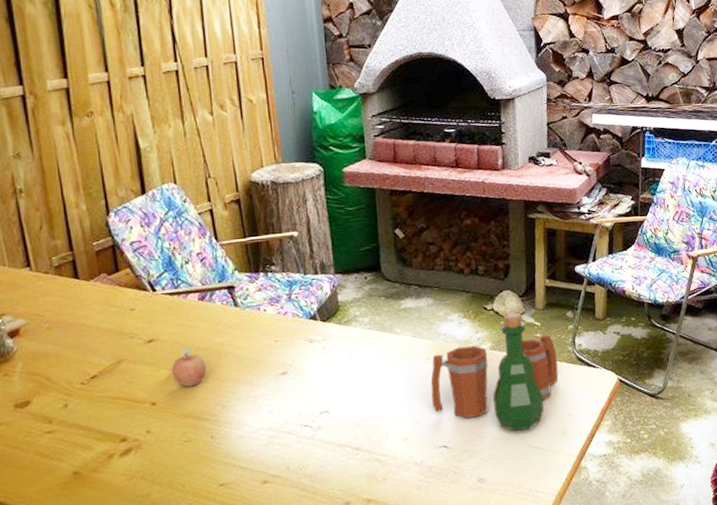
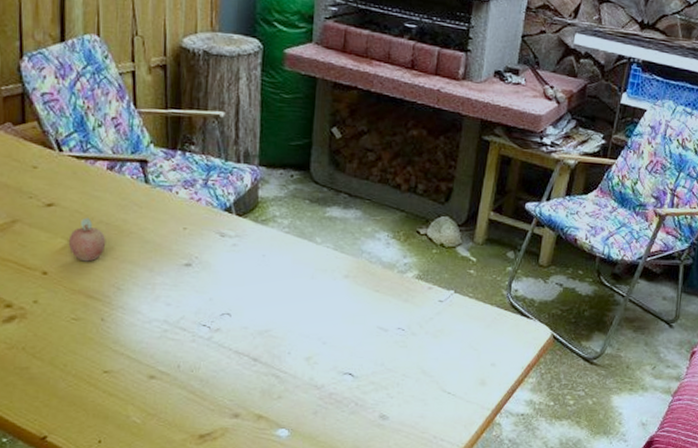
tavern set: present [430,312,558,431] -> none [343,242,489,372]

